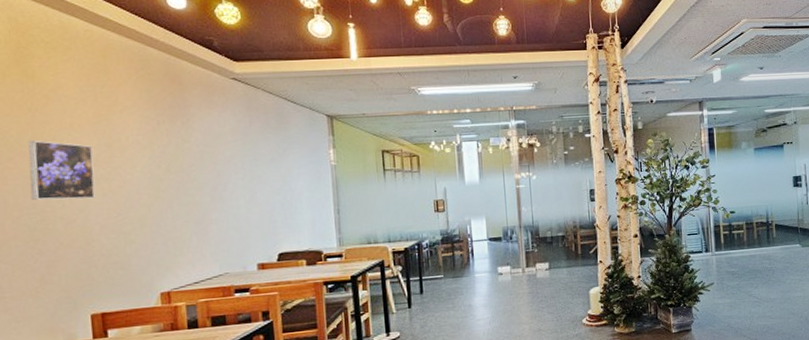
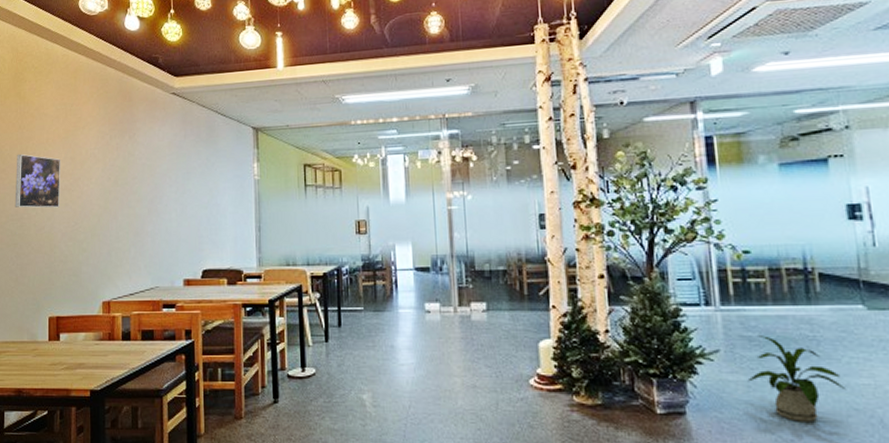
house plant: none [731,270,788,326] -> present [747,335,847,422]

